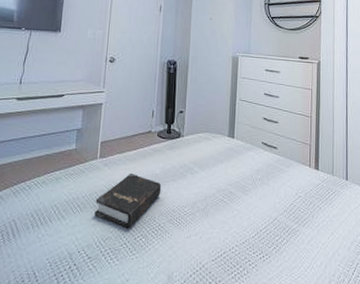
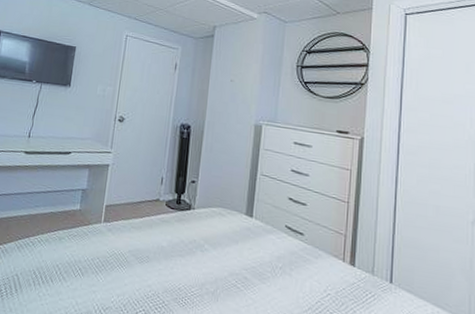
hardback book: present [94,172,162,229] -> none [95,241,168,301]

